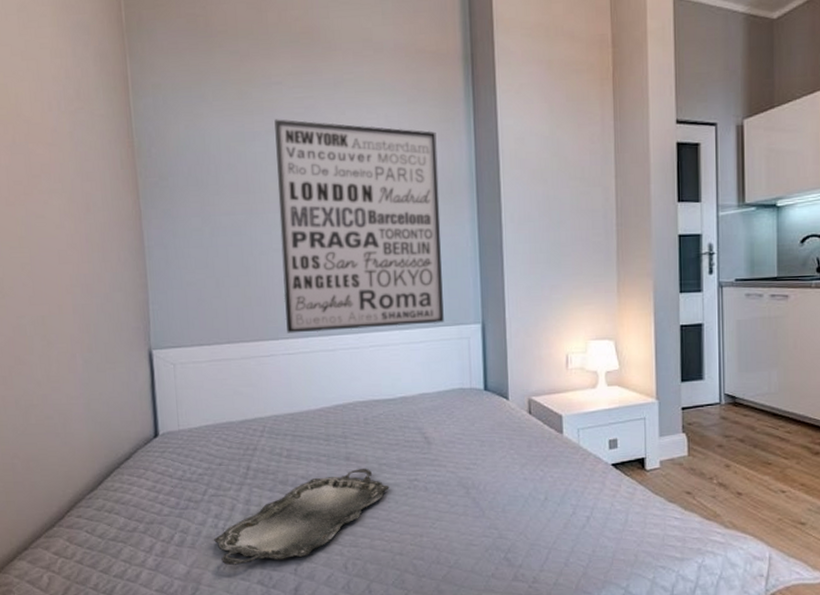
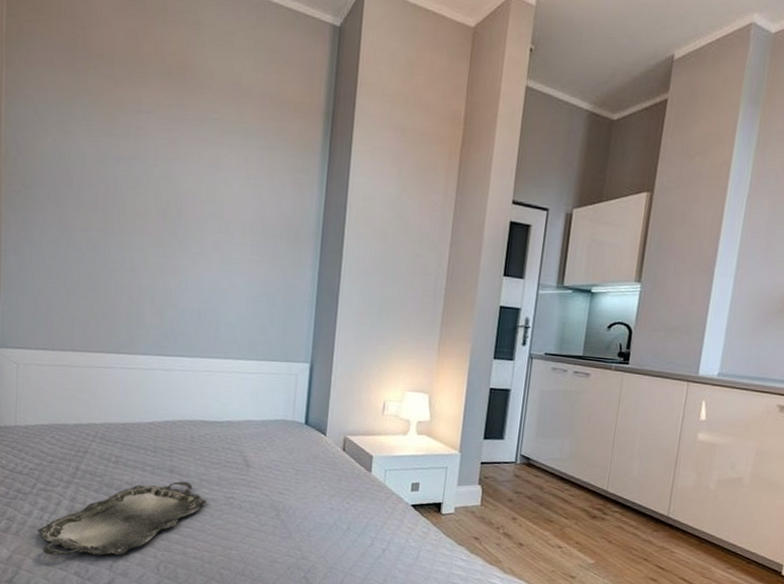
wall art: present [274,119,444,334] -> none [128,146,291,358]

